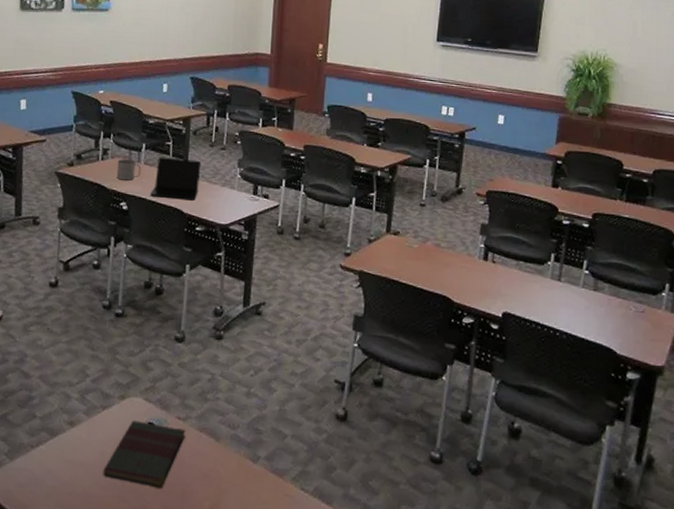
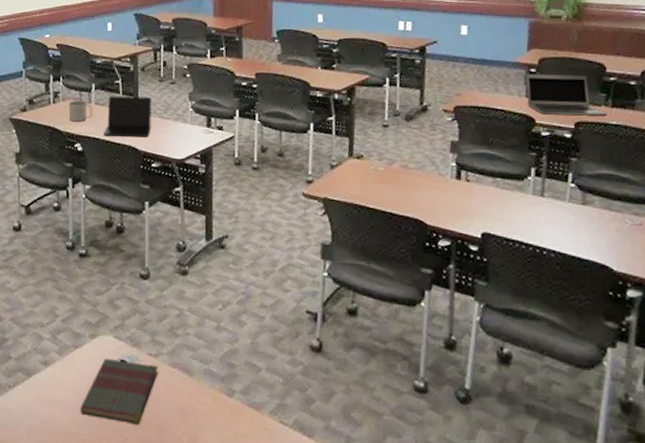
laptop: none [553,165,622,210] -> present [526,74,608,117]

